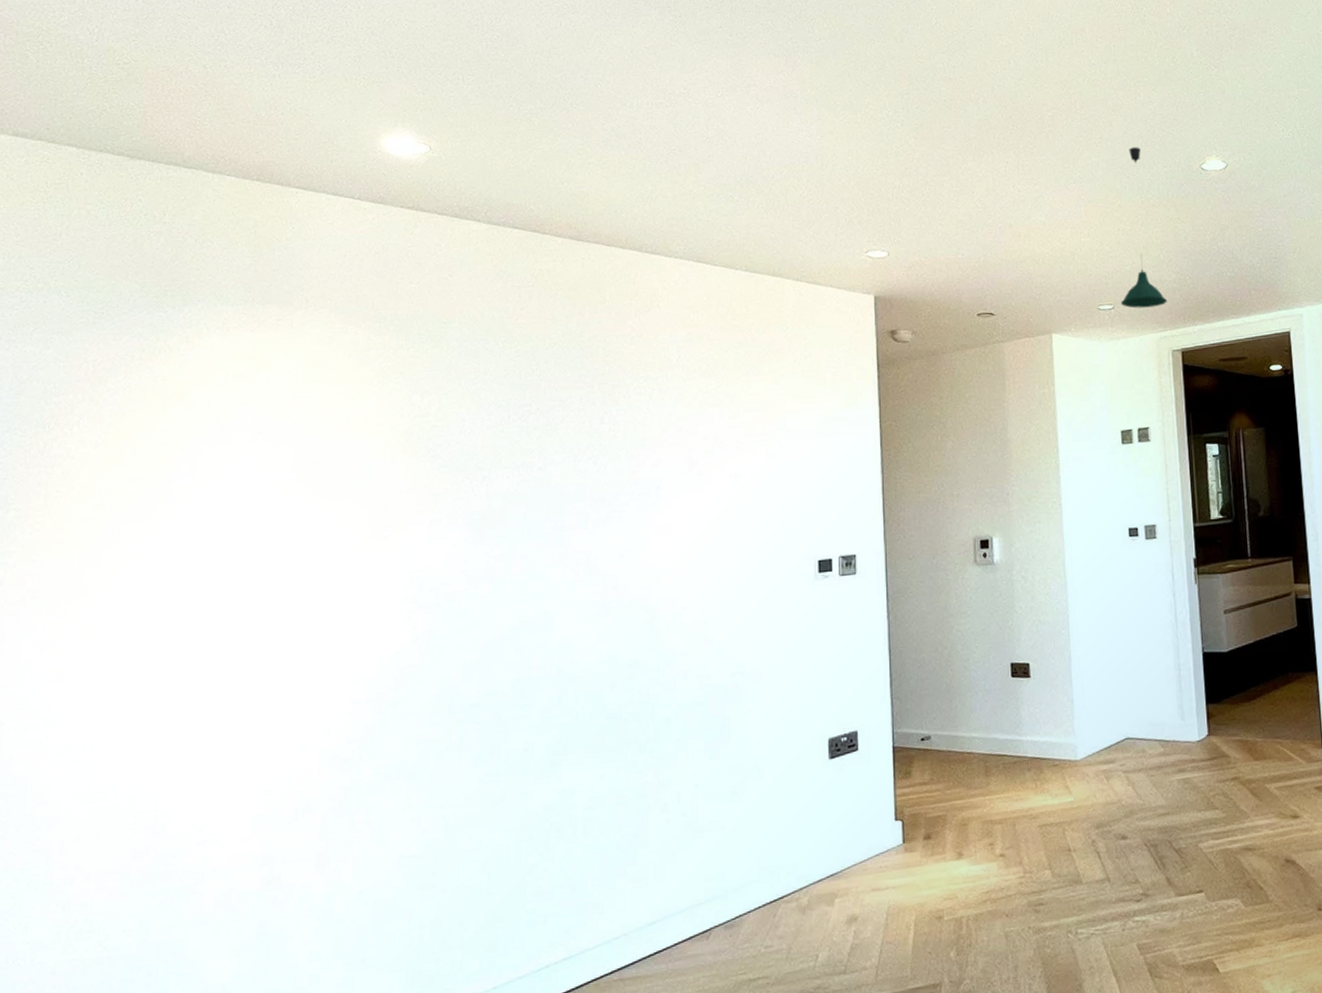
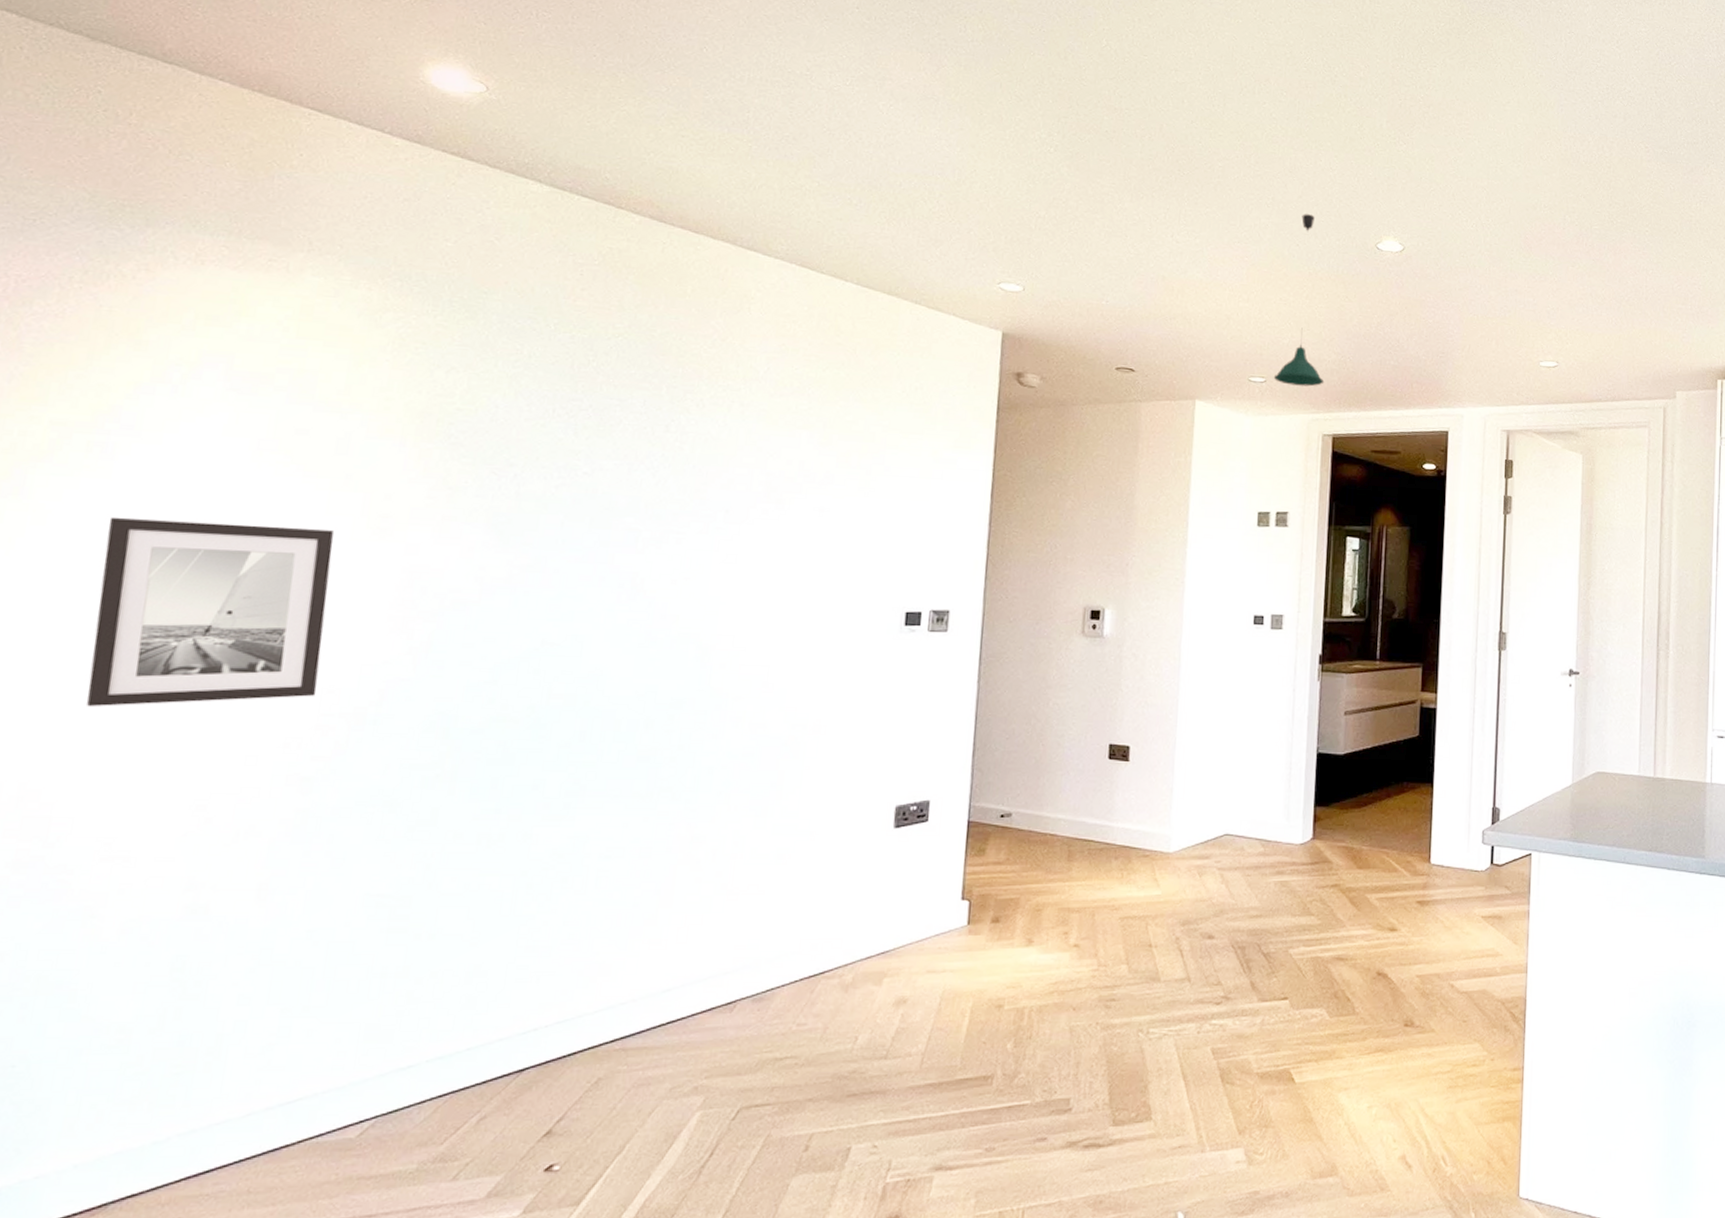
wall art: none [174,543,348,714] -> present [86,518,334,706]

